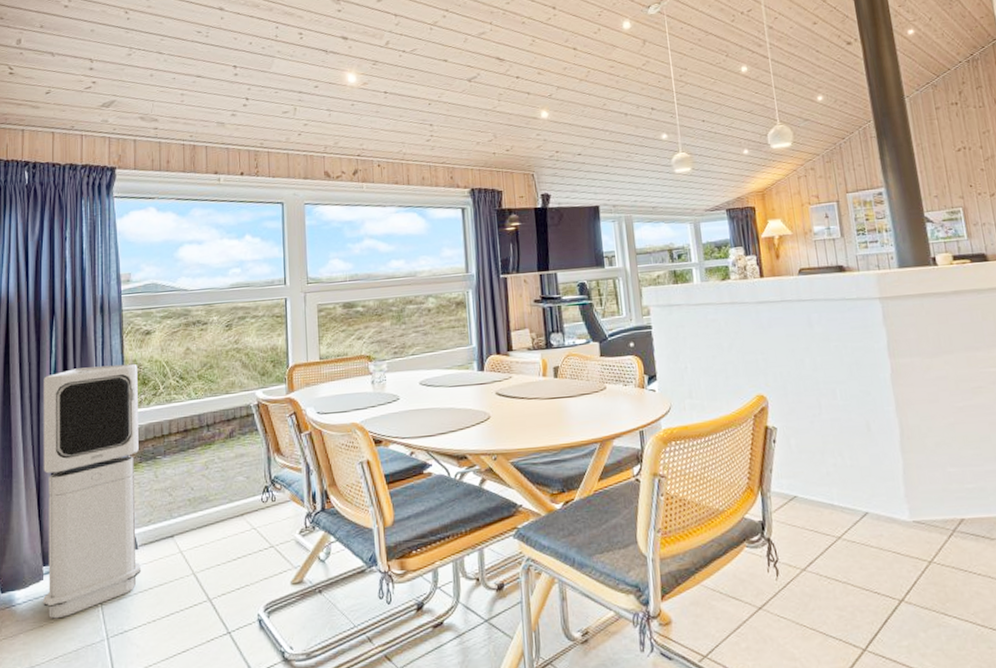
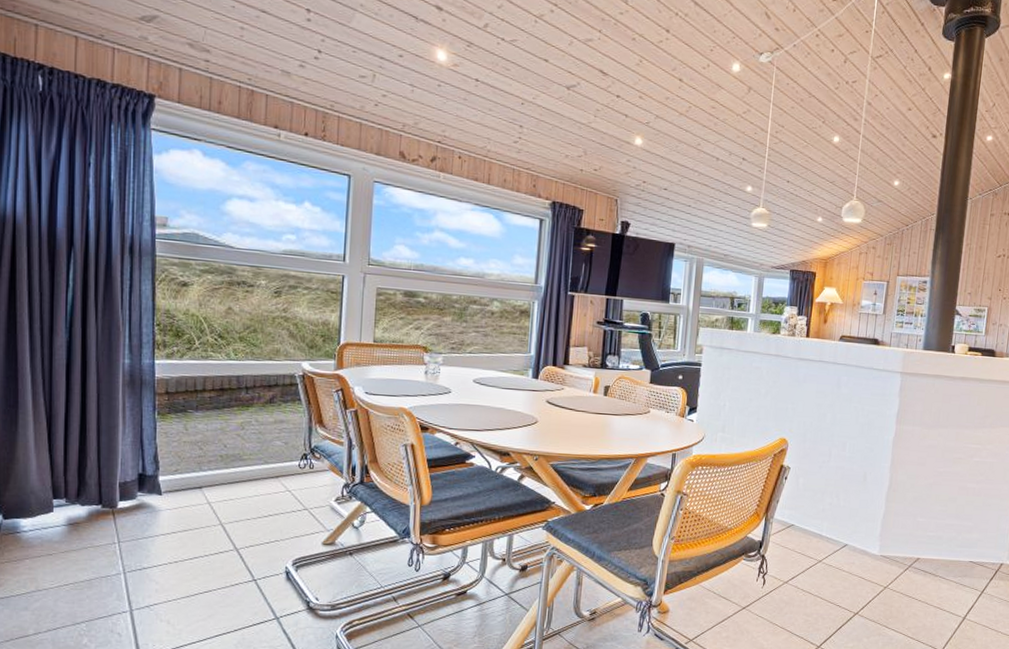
air purifier: present [43,363,142,619] -> none [53,307,171,550]

